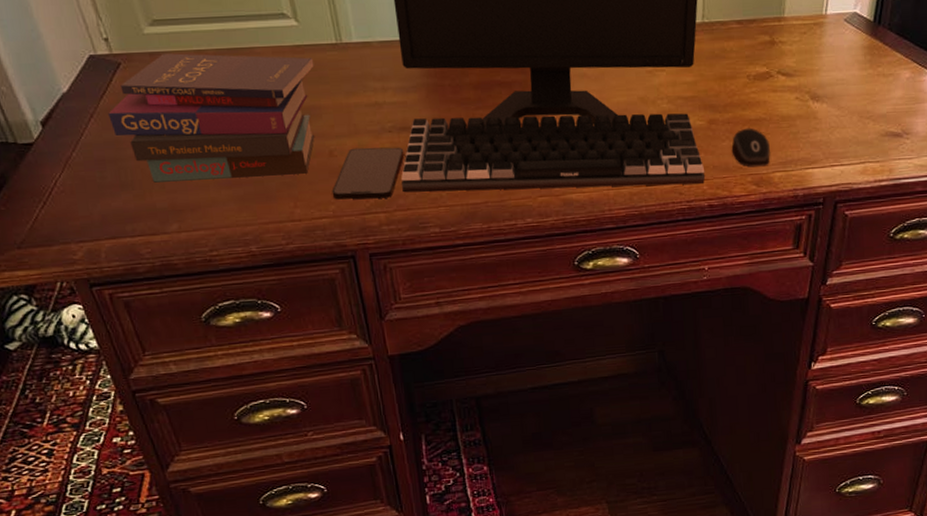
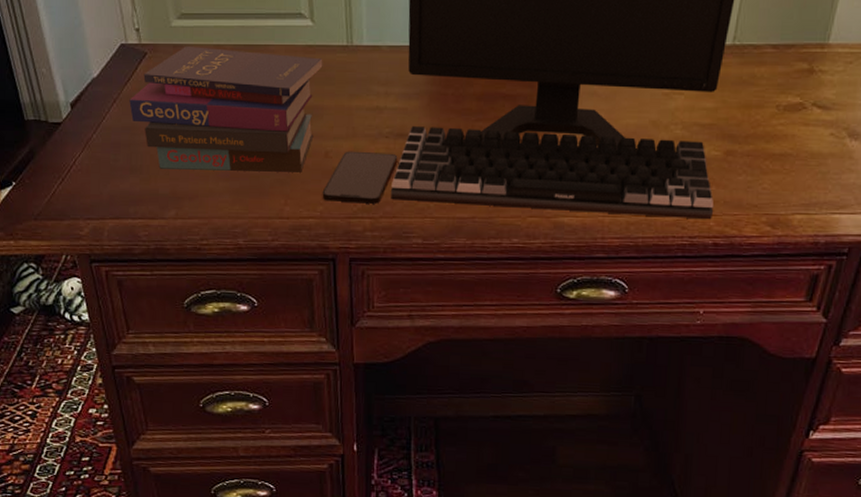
computer mouse: present [731,127,770,166] -> none [747,163,793,205]

